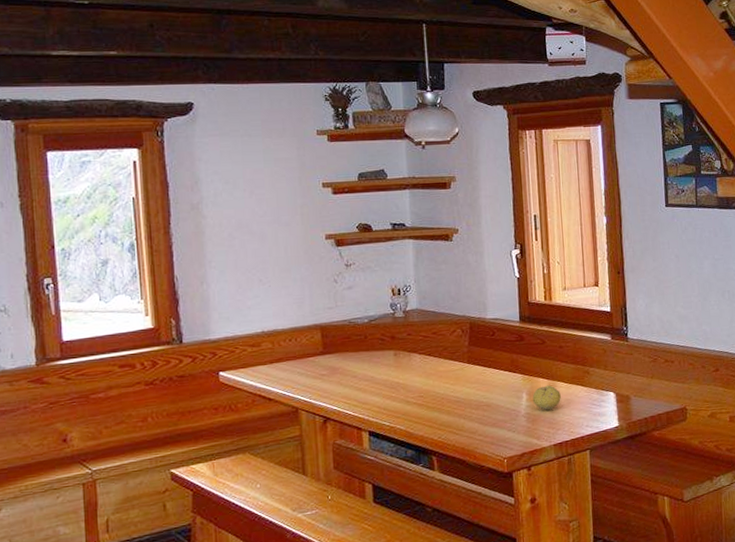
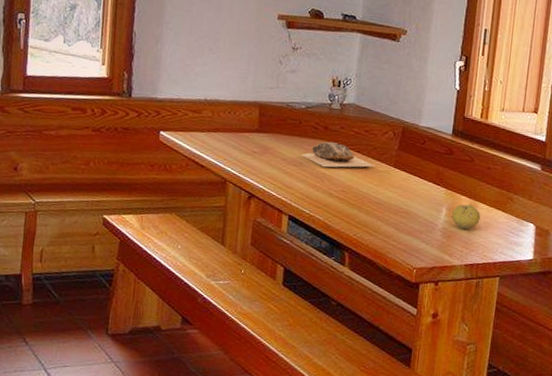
mineral sample: none [372,349,448,377] -> present [301,141,374,168]

